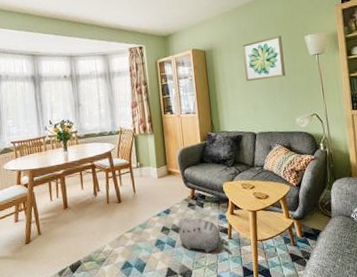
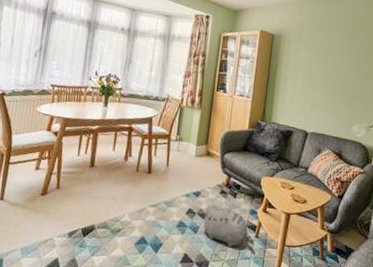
wall art: present [242,36,286,81] -> none [309,35,356,80]

